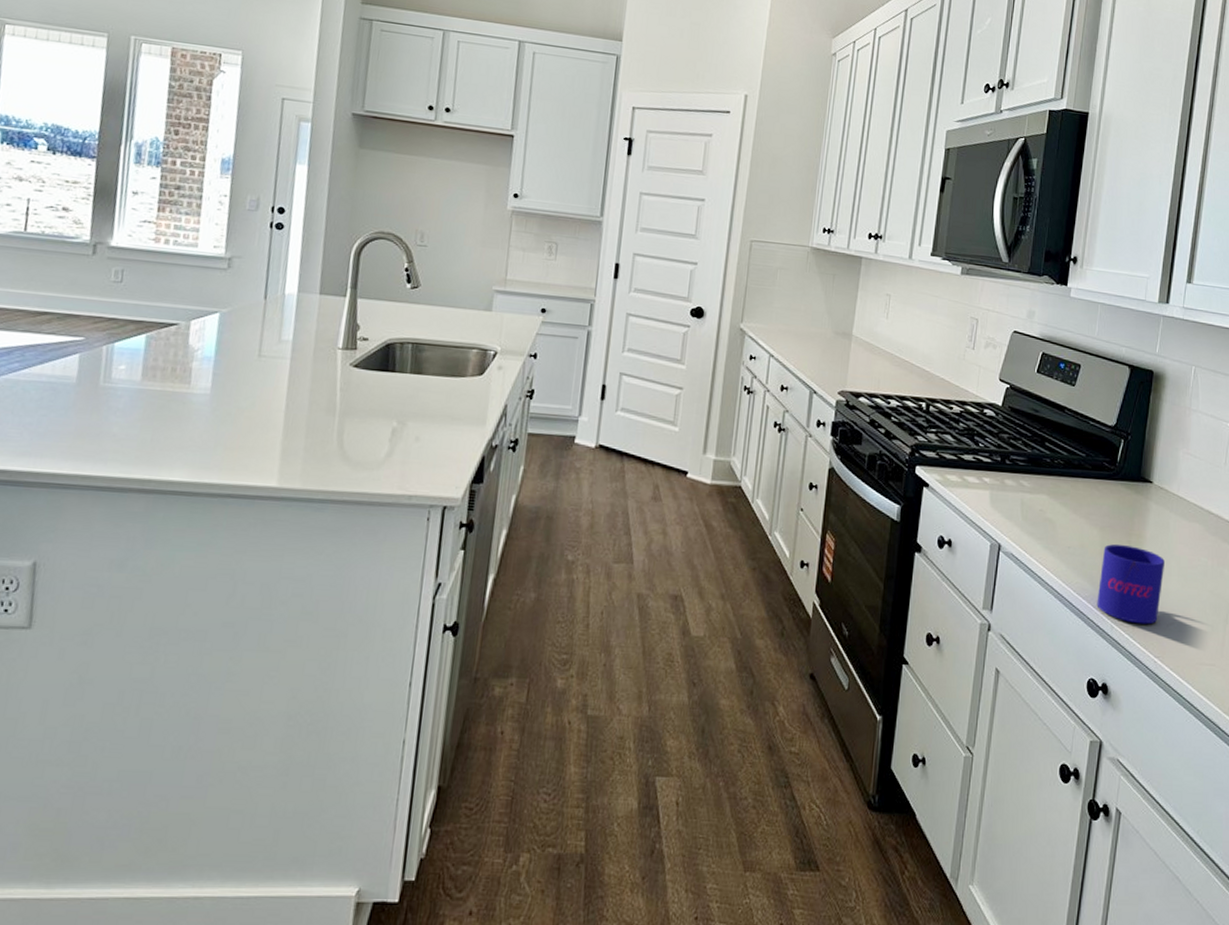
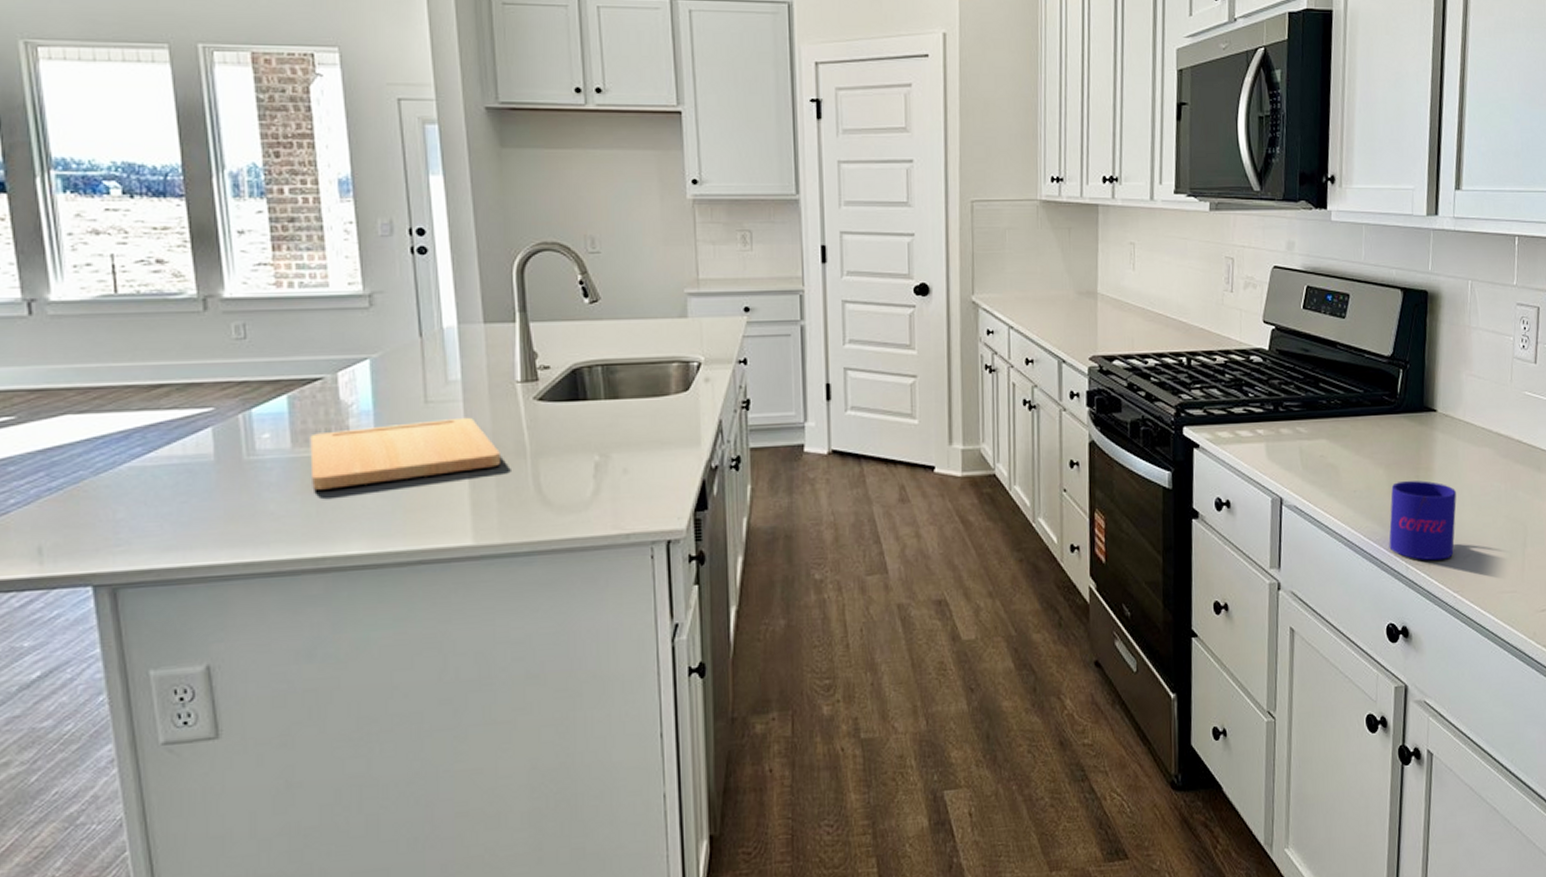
cutting board: none [151,371,314,421] -> present [310,417,500,490]

